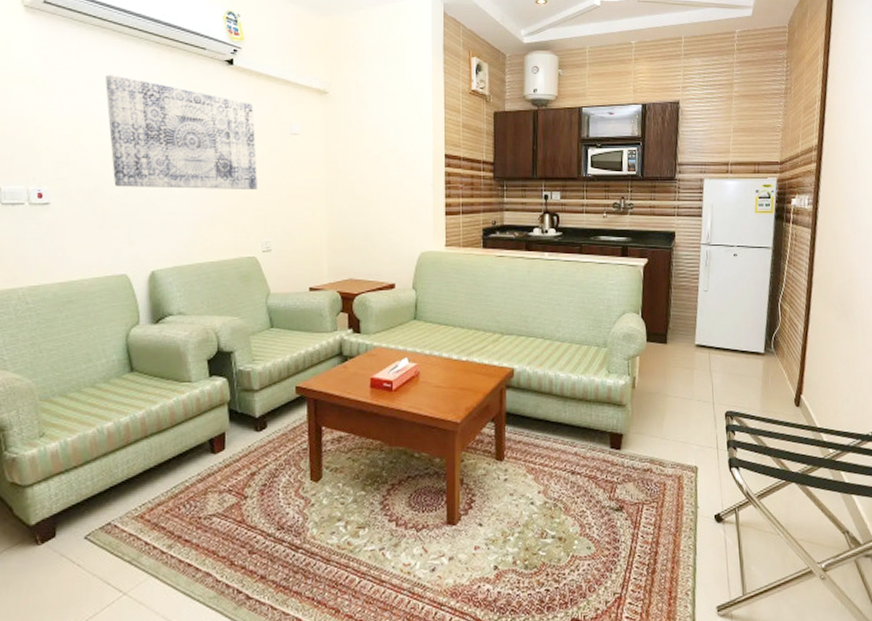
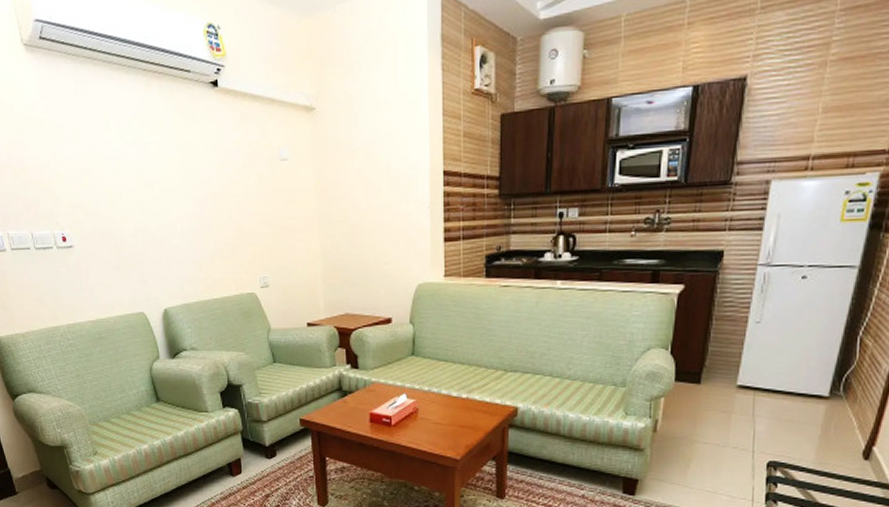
wall art: present [104,74,257,189] -> none [102,110,251,228]

